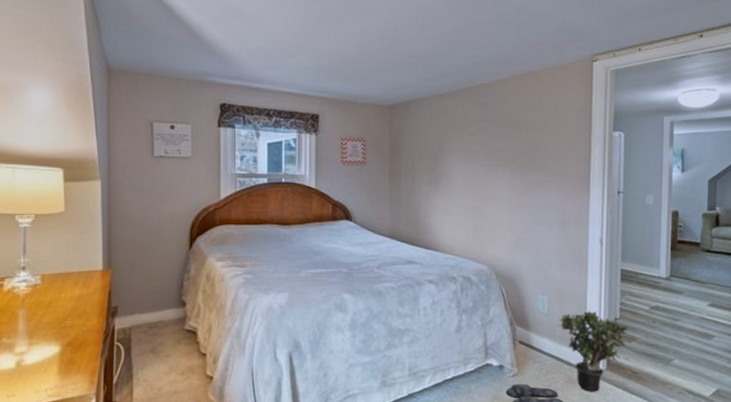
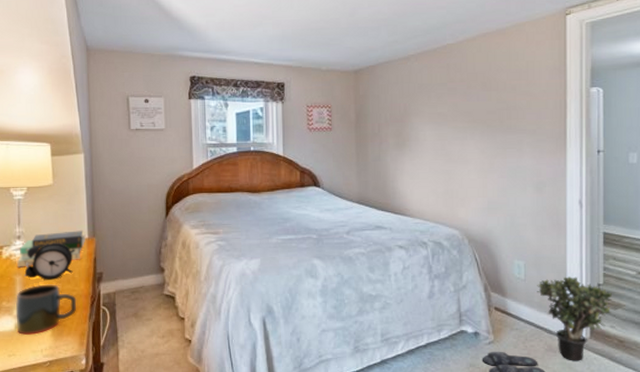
mug: none [17,319,88,373] -> present [15,284,77,335]
books: none [21,262,101,301] -> present [17,230,86,268]
alarm clock: none [29,274,88,314] -> present [24,242,75,280]

